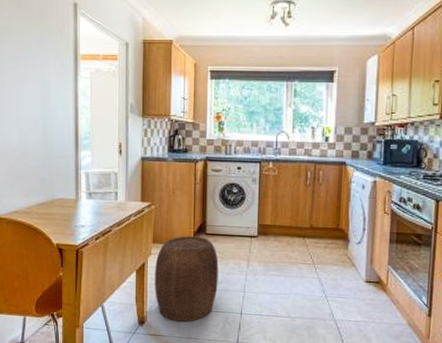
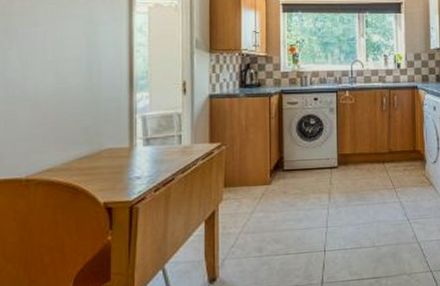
stool: present [155,236,219,322] -> none [227,174,299,272]

